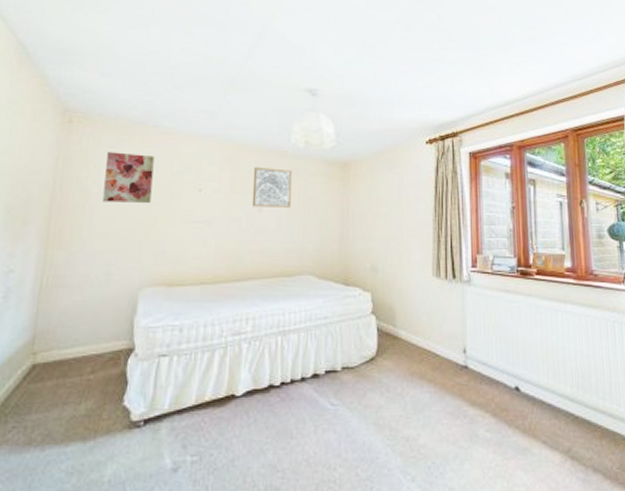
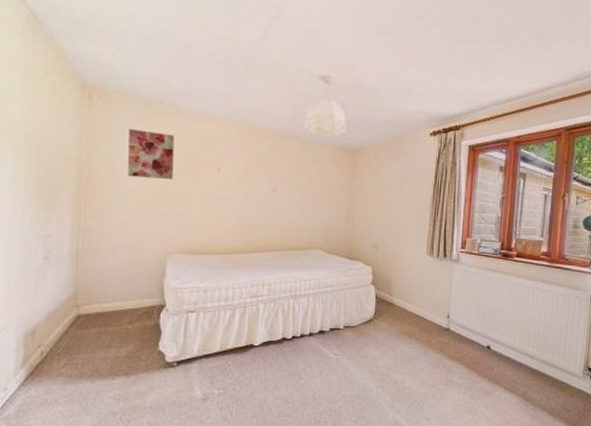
wall art: present [252,166,293,208] -> none [267,149,305,189]

